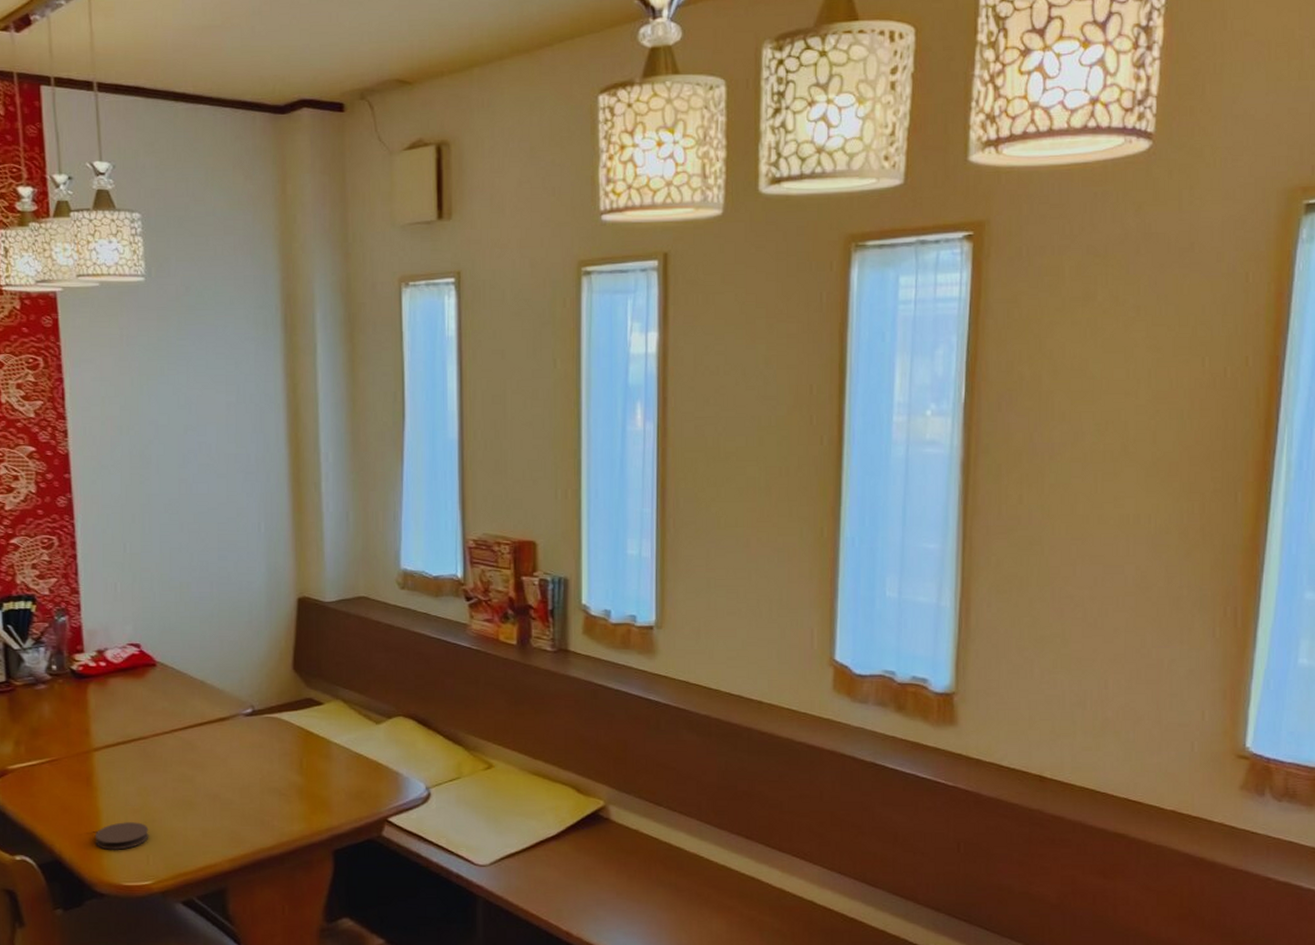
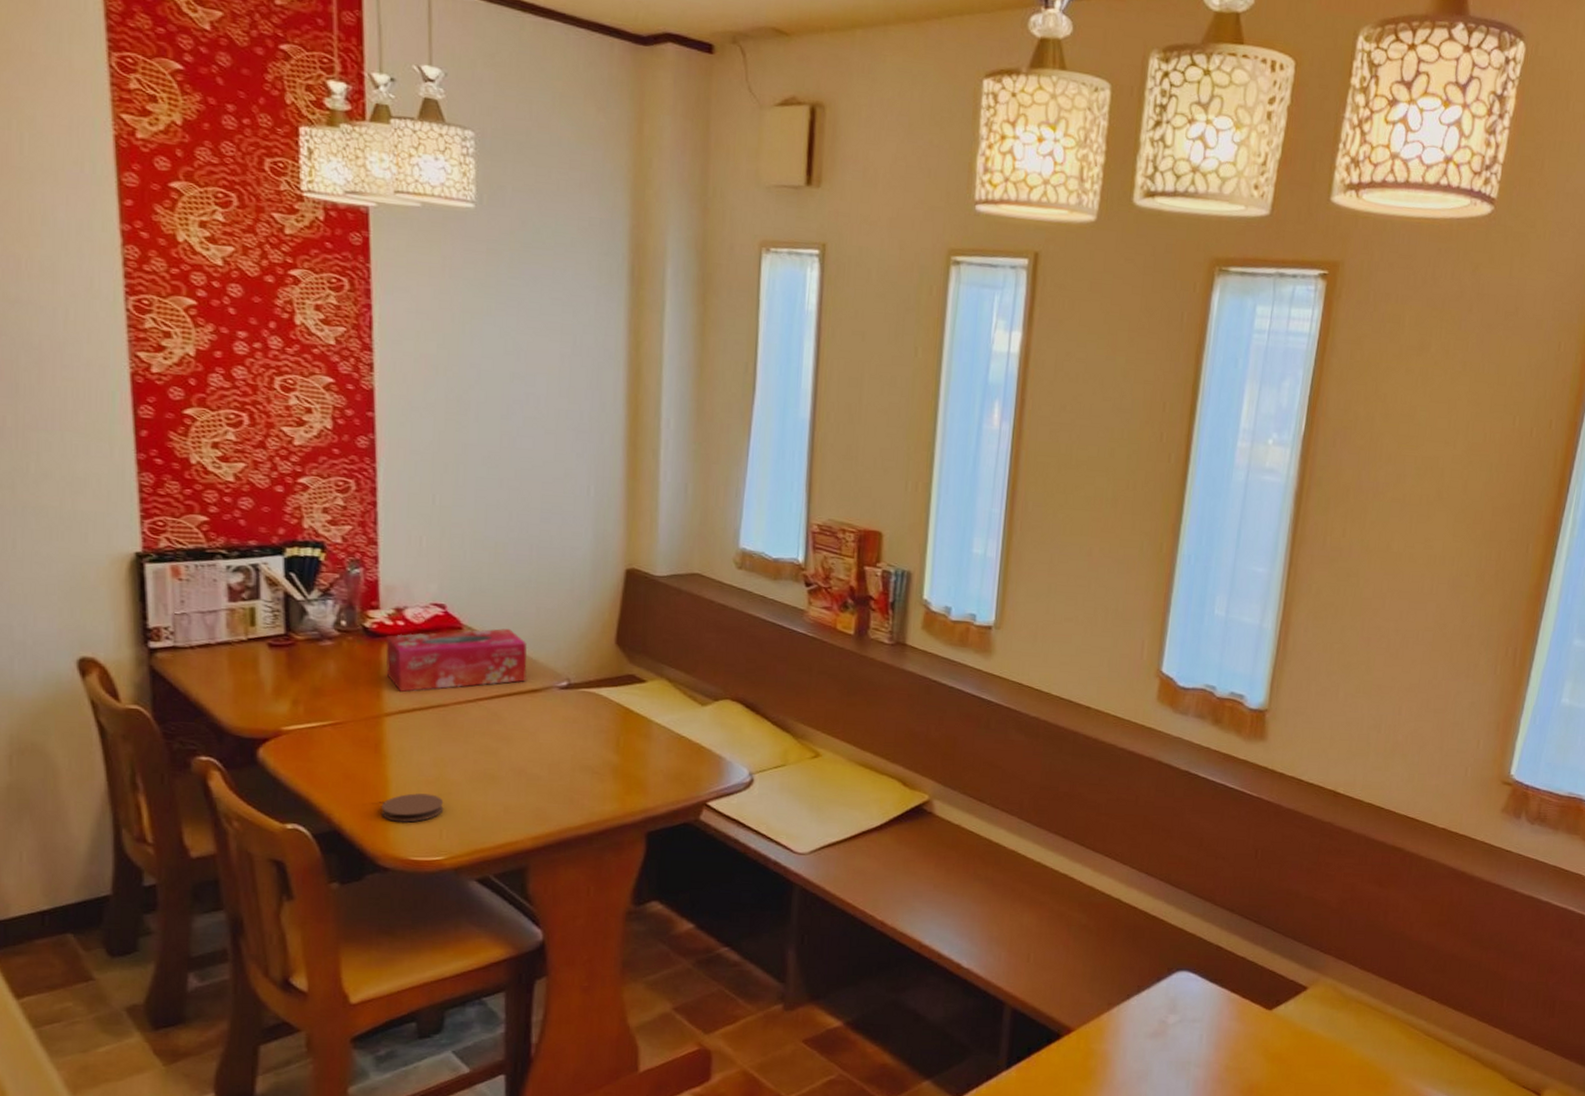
tissue box: none [90,663,215,727] -> present [385,628,528,692]

